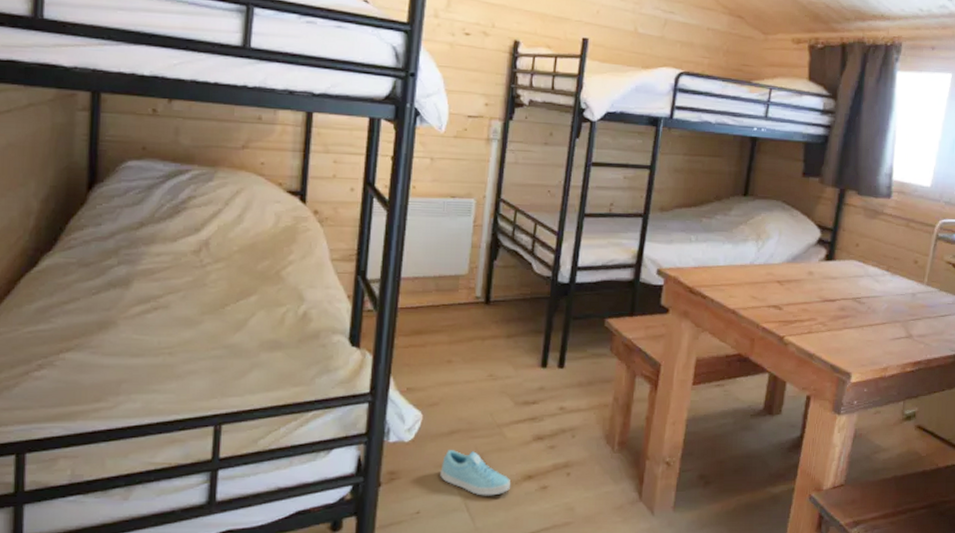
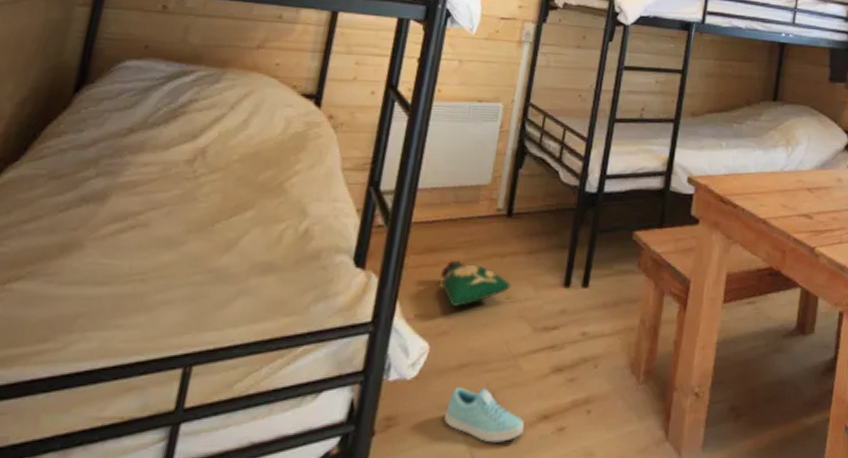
bag: none [428,342,492,383] -> present [440,261,511,308]

